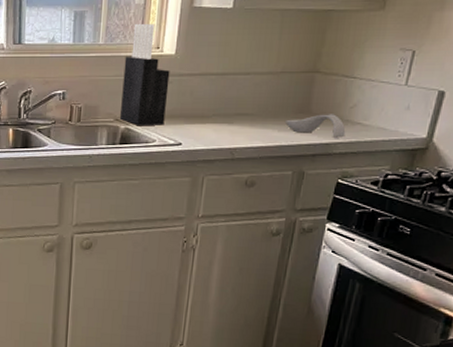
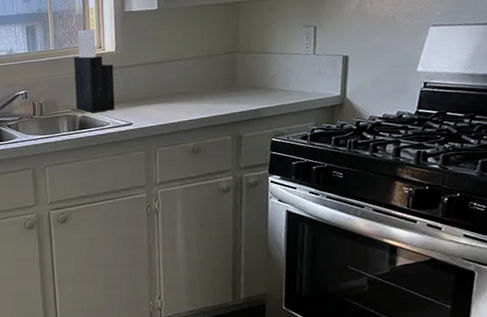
spoon rest: present [285,114,346,138] -> none [218,84,271,104]

